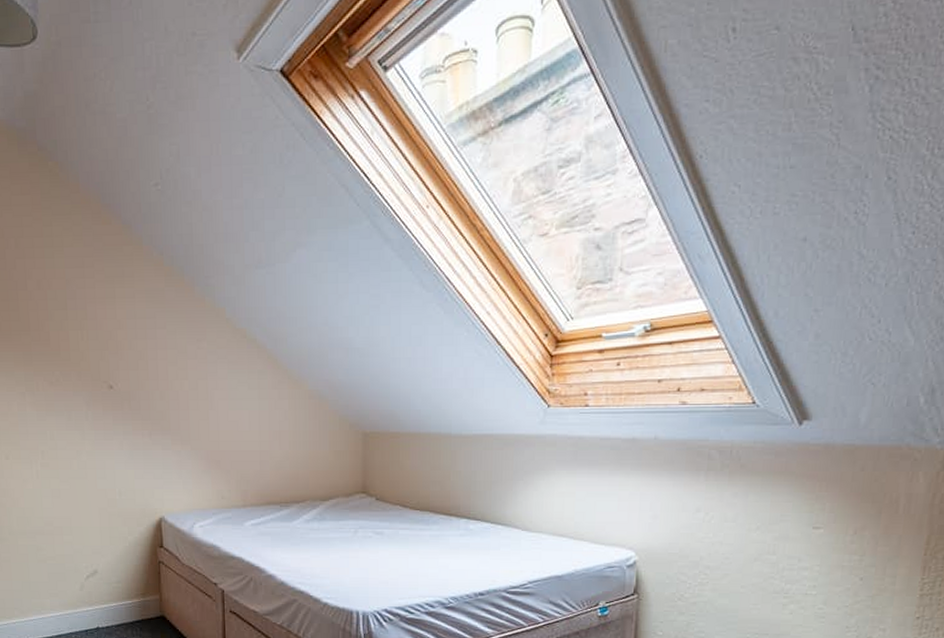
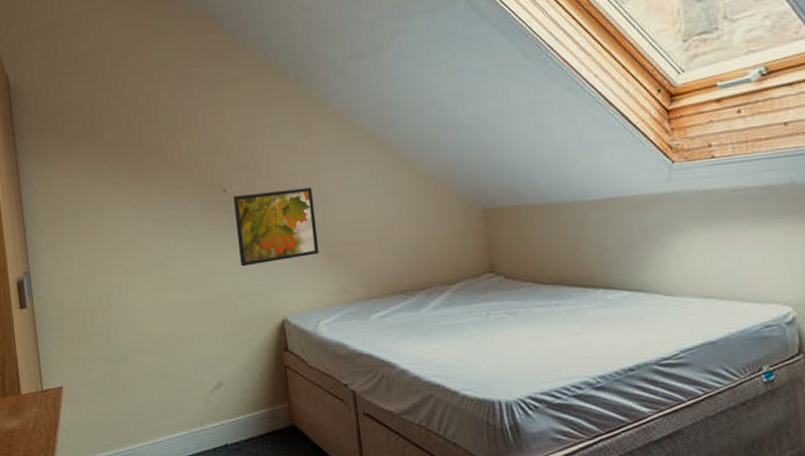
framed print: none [119,393,201,464] -> present [233,187,320,267]

